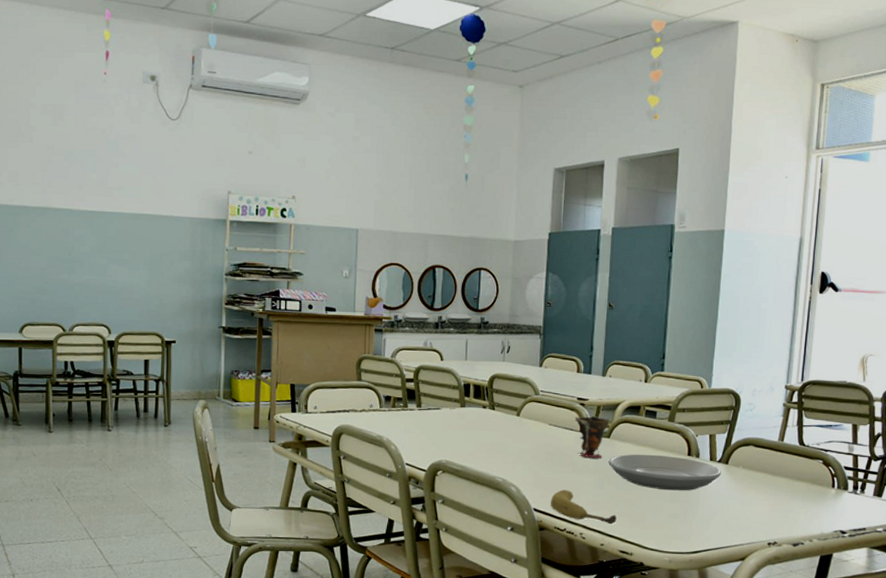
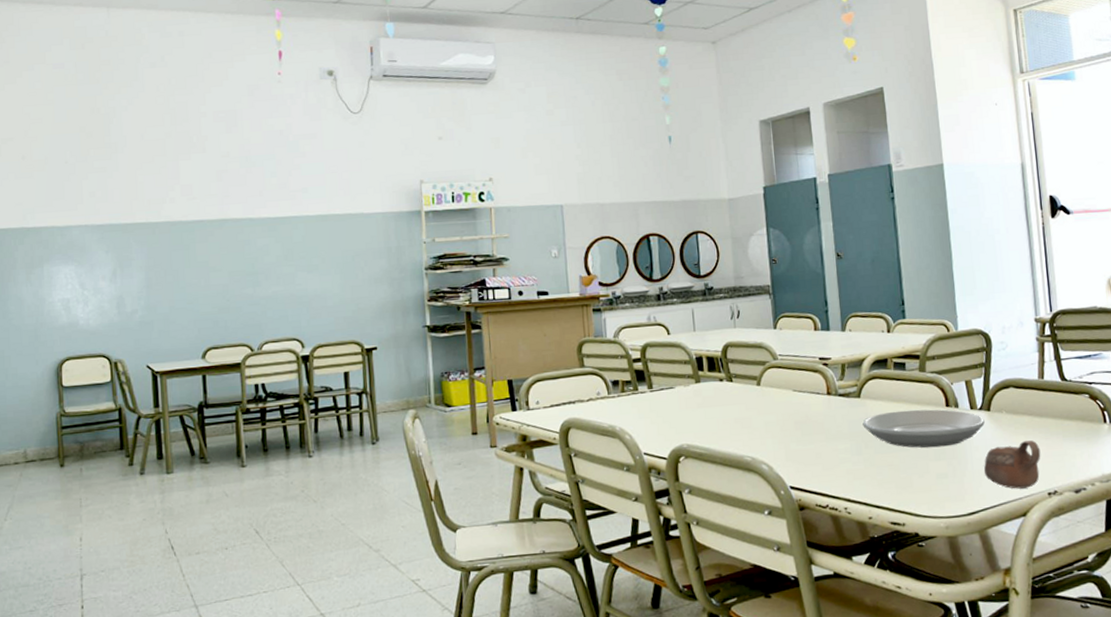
fruit: present [550,490,617,525] -> none [807,461,882,494]
cup: present [574,415,610,458] -> none [819,375,858,422]
cup: none [712,495,768,537] -> present [983,440,1041,489]

